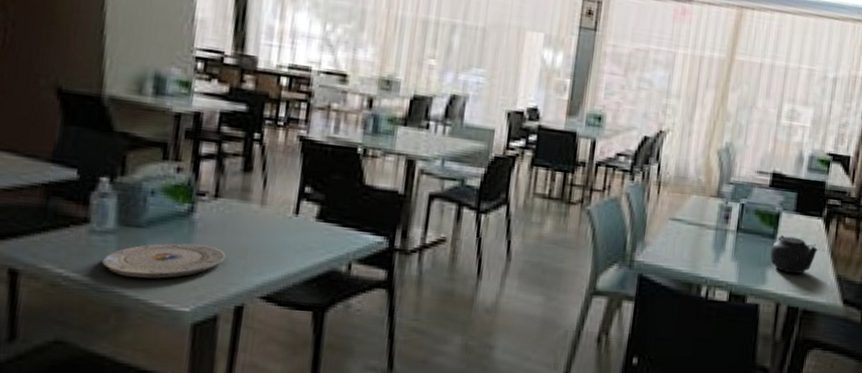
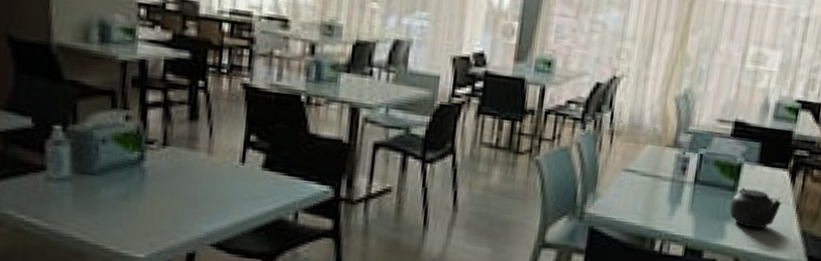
plate: present [101,242,226,279] -> none [59,190,177,225]

